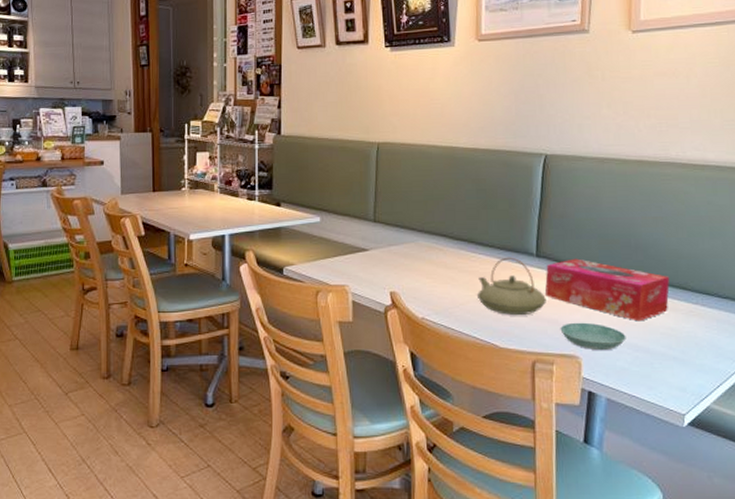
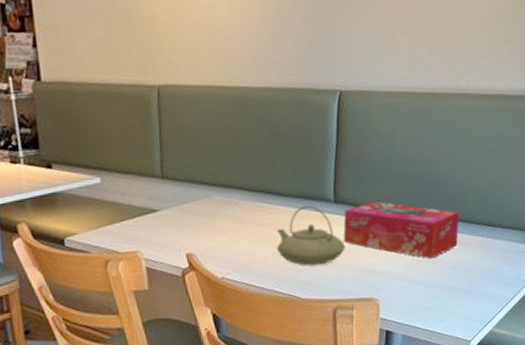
saucer: present [560,322,626,351] -> none [359,264,420,291]

